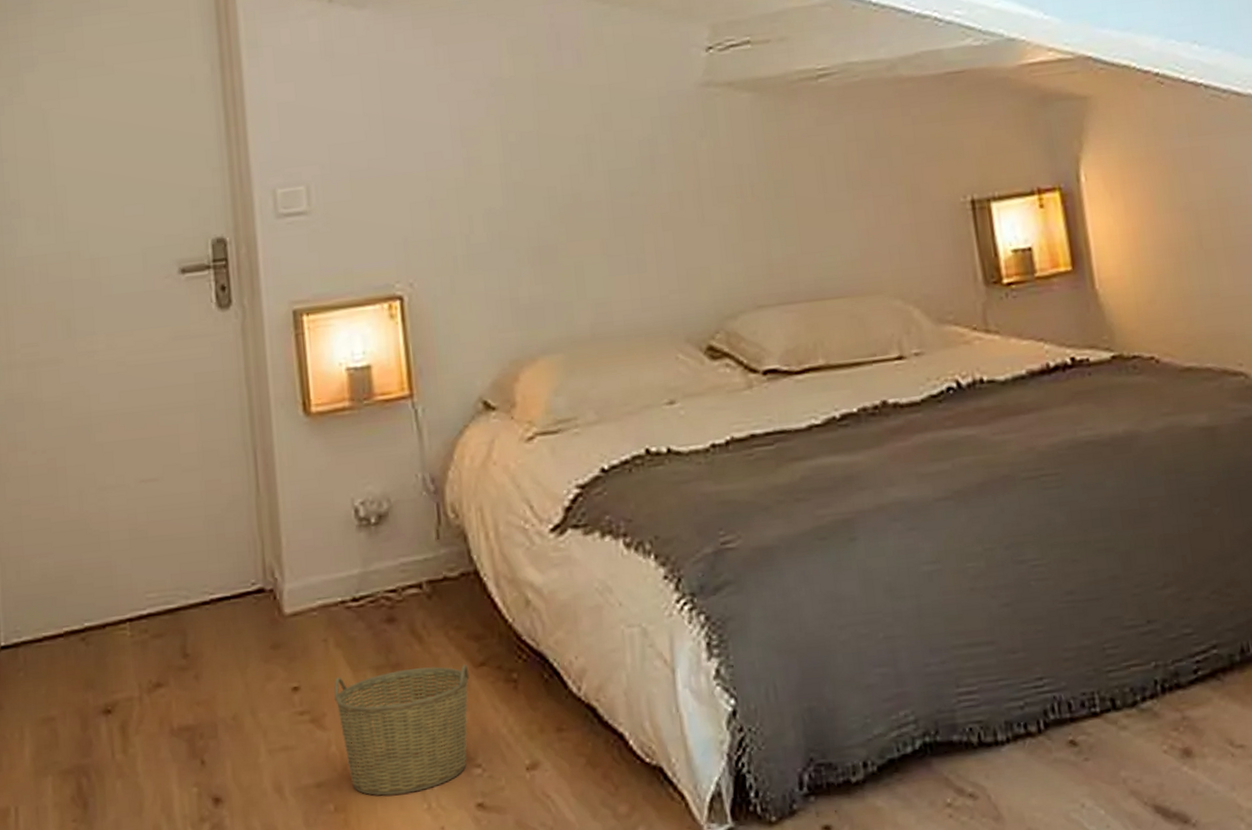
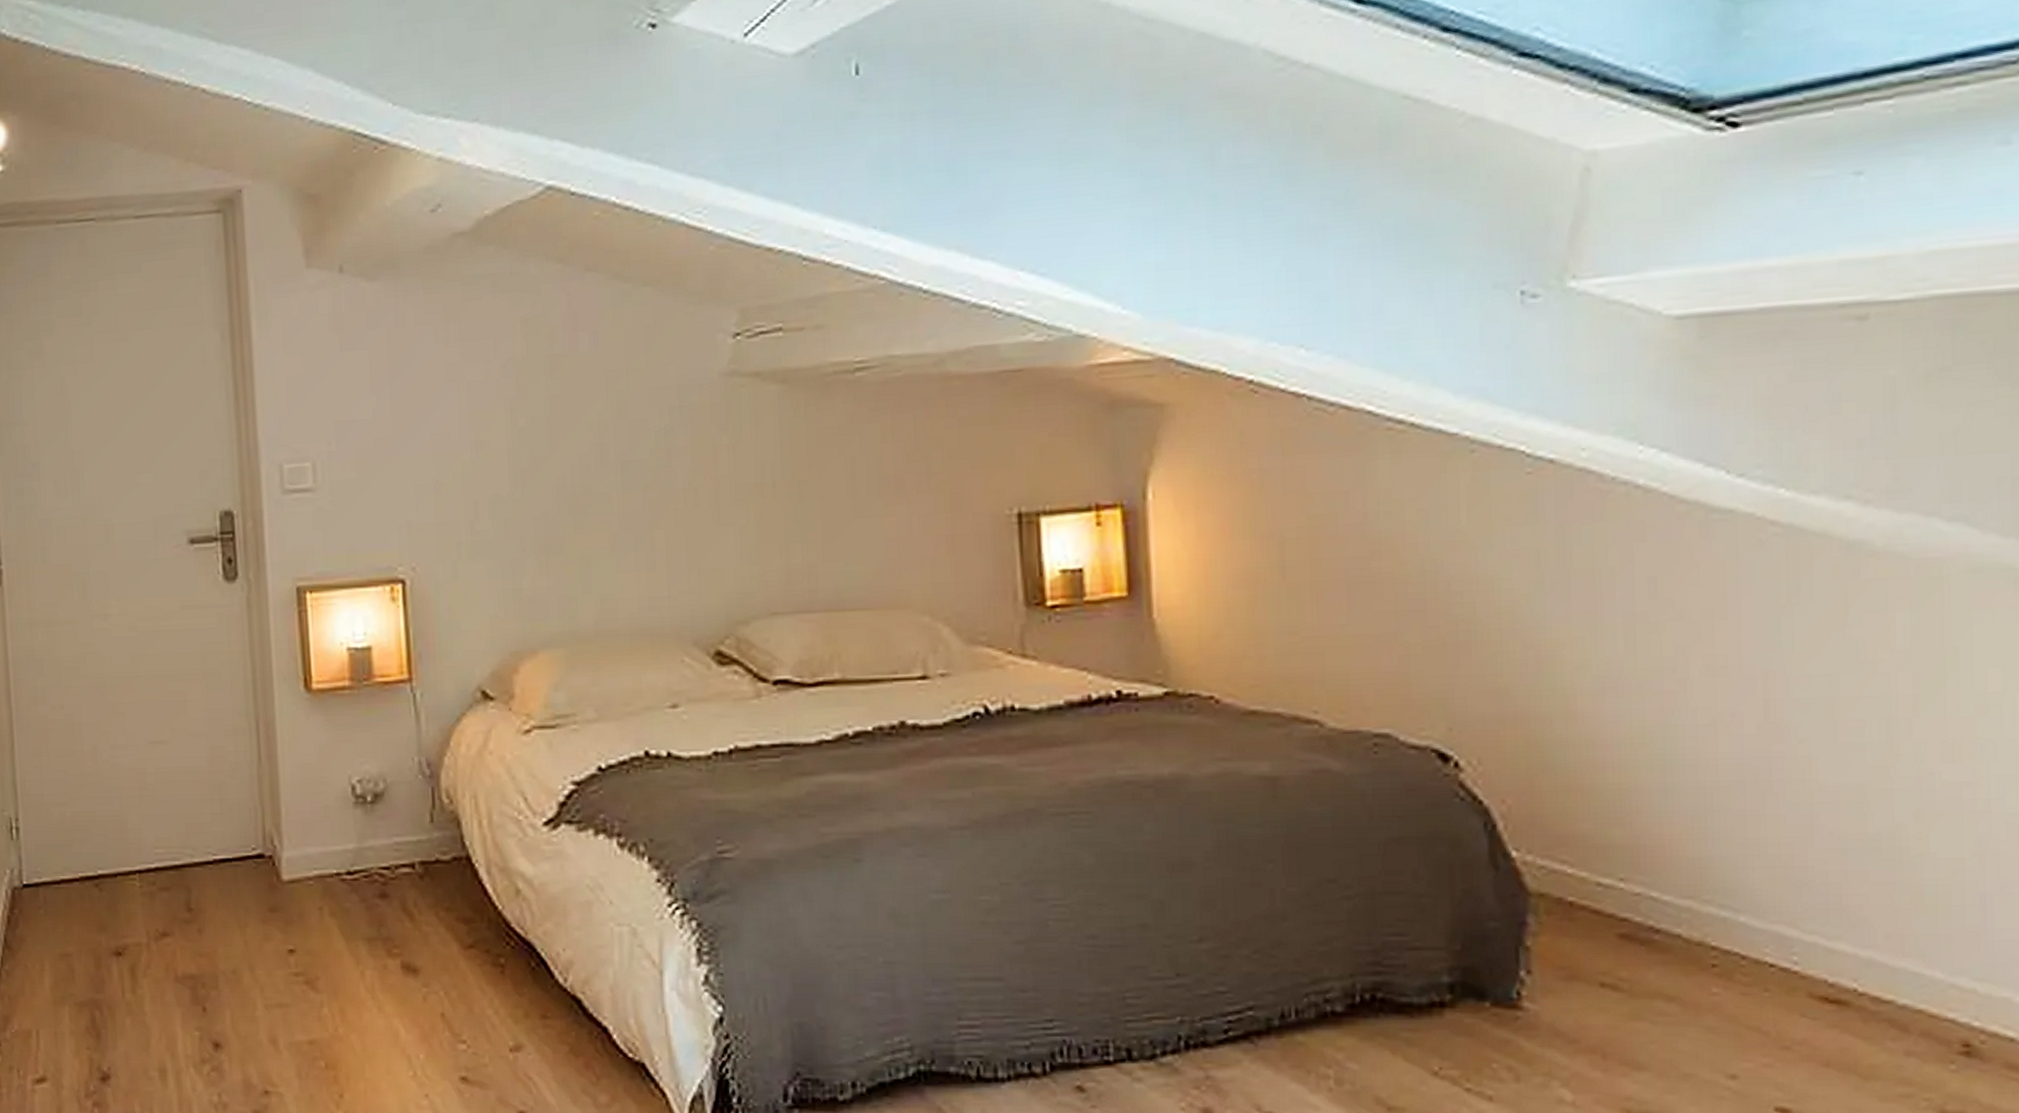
basket: present [334,664,470,796] -> none [327,944,458,1059]

